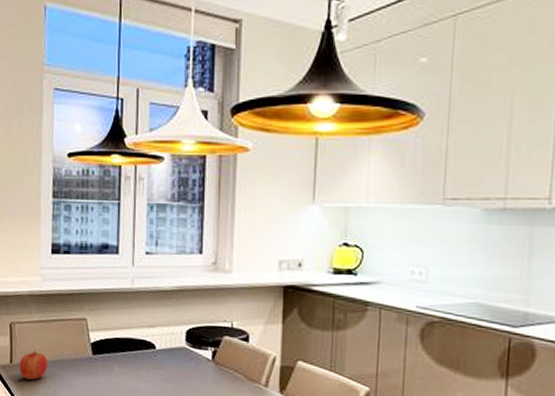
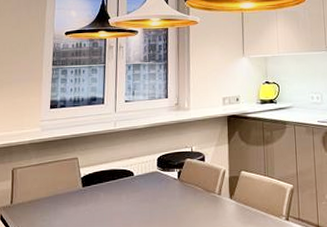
fruit: present [19,350,48,380] -> none [18,190,44,216]

